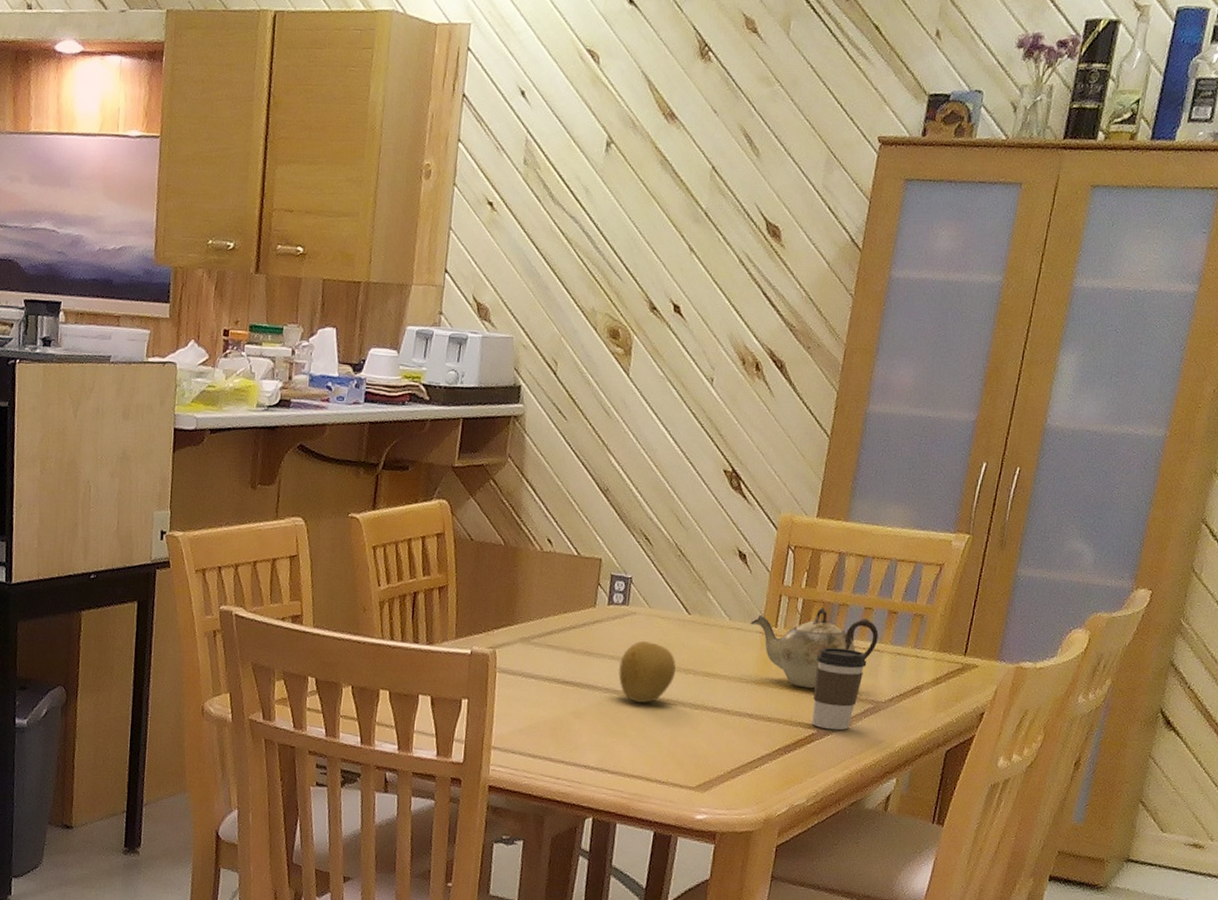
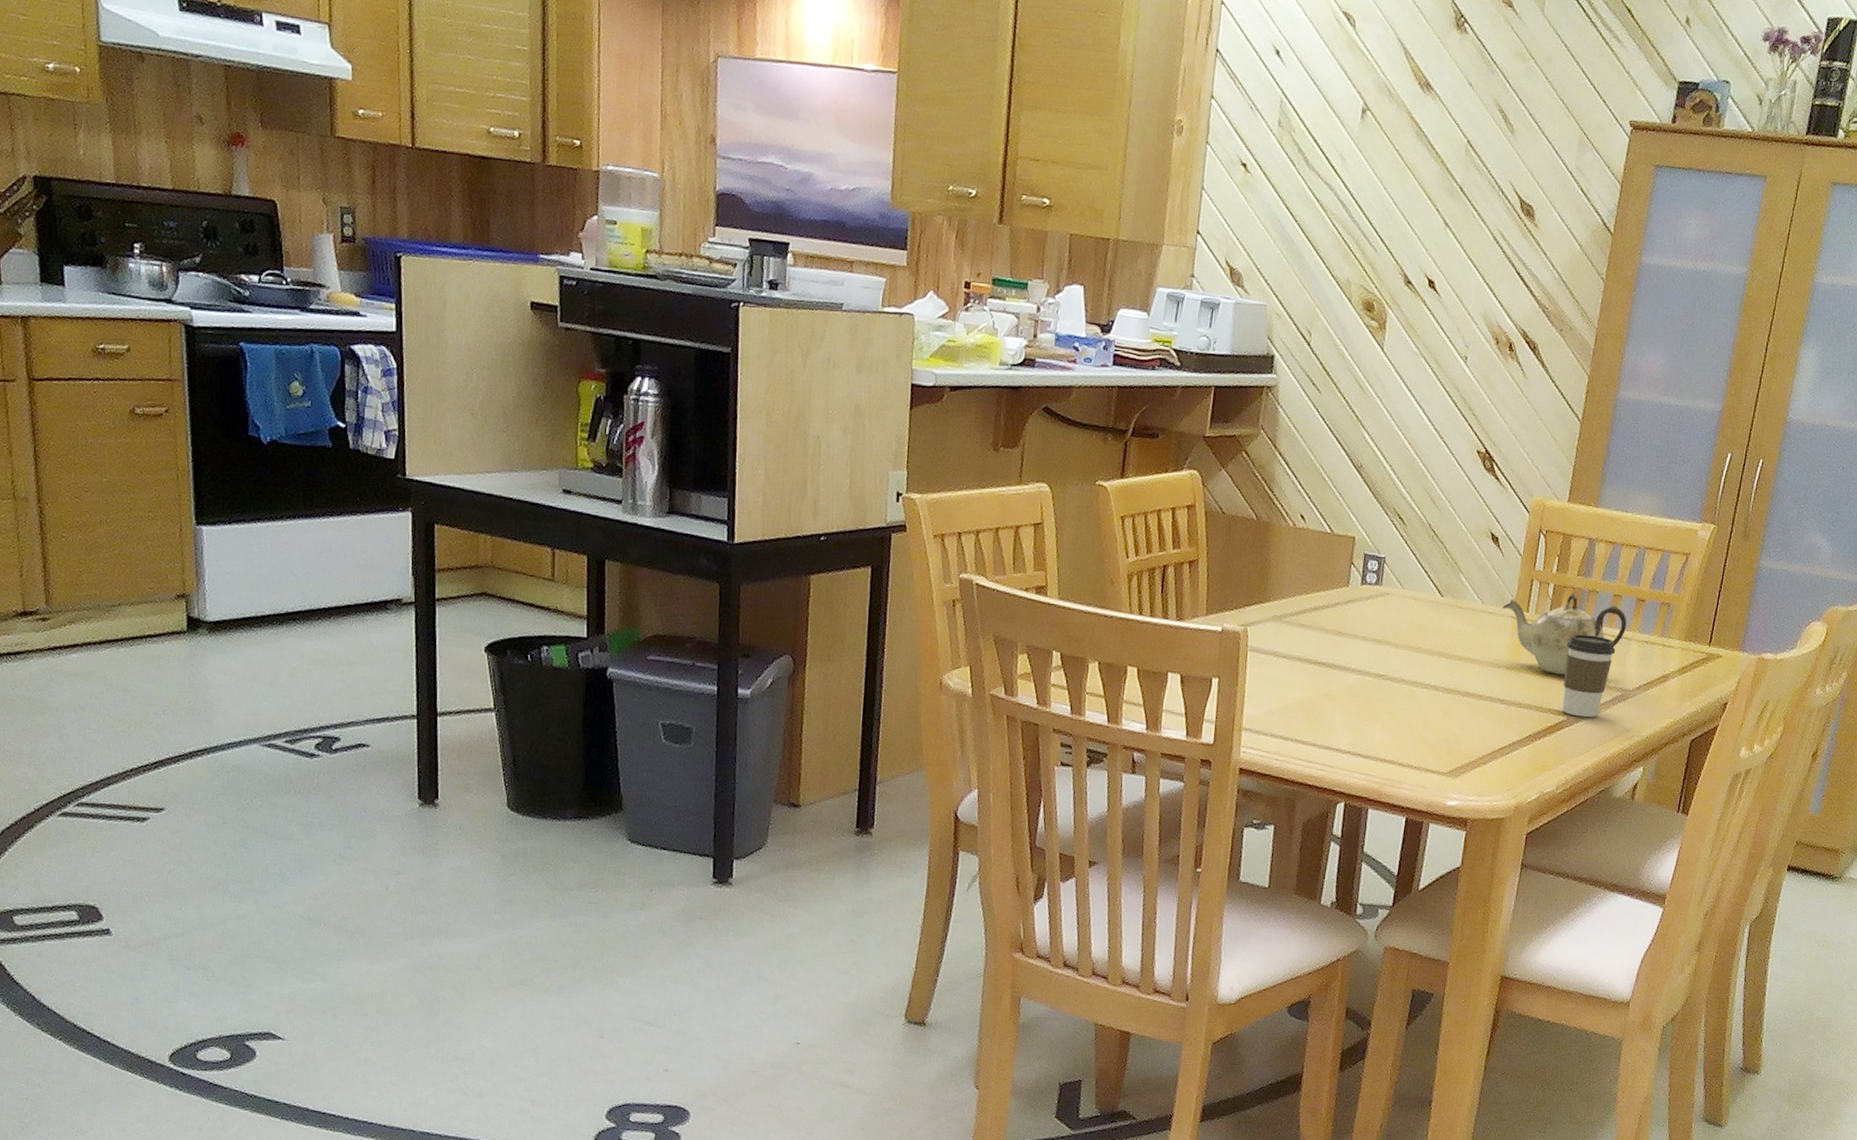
fruit: present [618,640,676,703] -> none [1370,622,1429,686]

